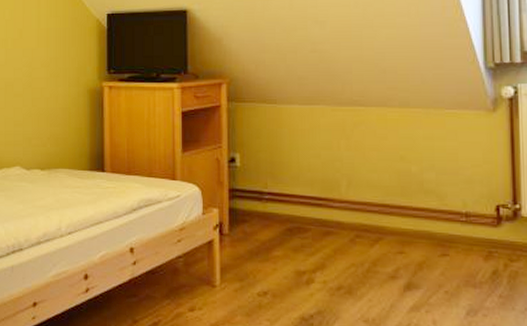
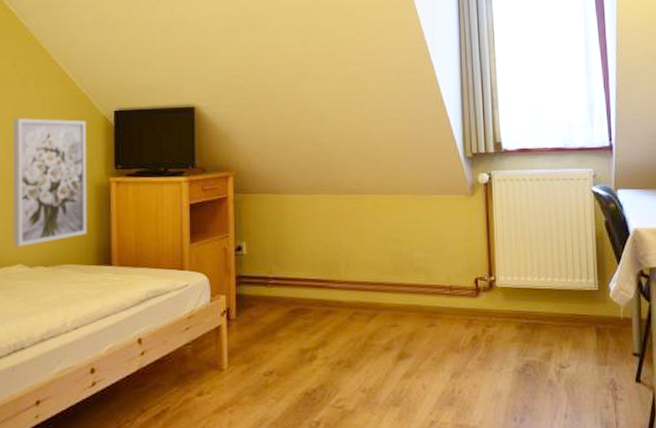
wall art: none [10,20,81,149] -> present [12,117,87,247]

